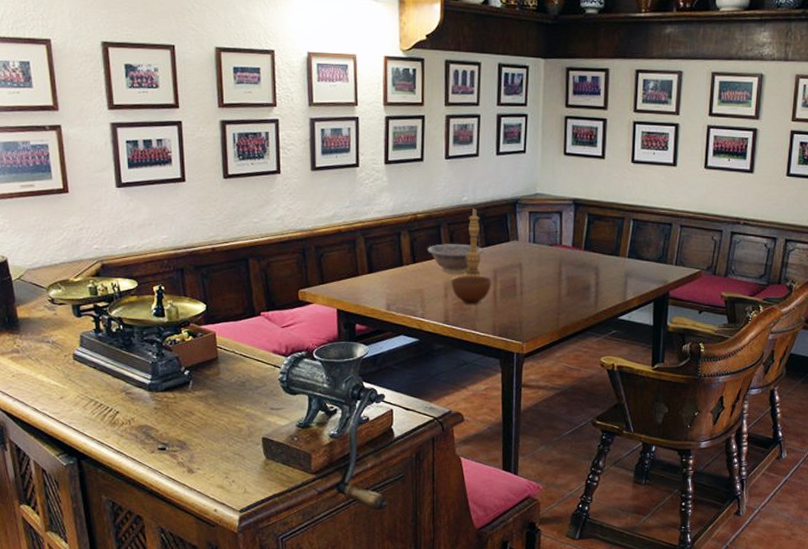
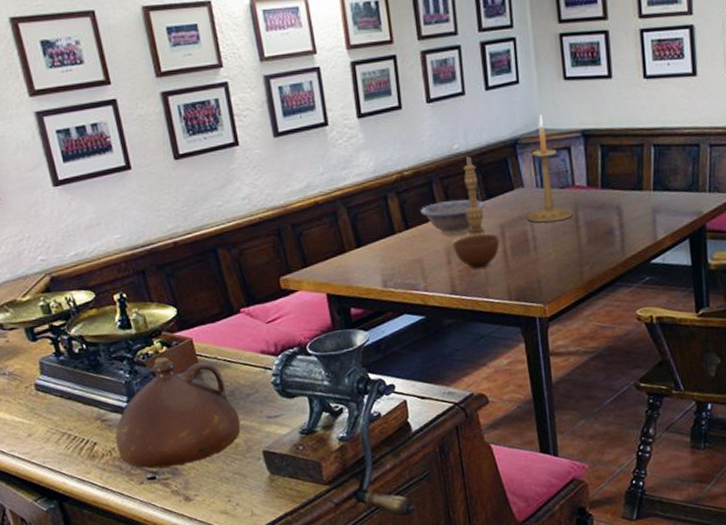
ceramic jug: none [136,345,246,441] -> present [115,357,241,468]
candlestick: none [517,182,557,273] -> present [526,115,573,223]

